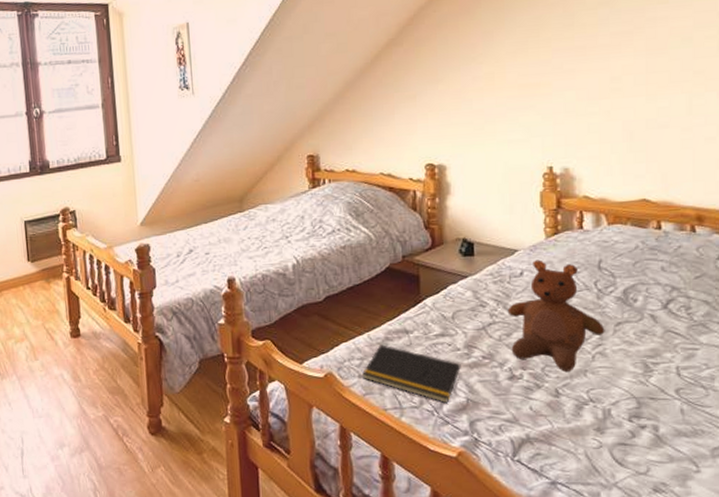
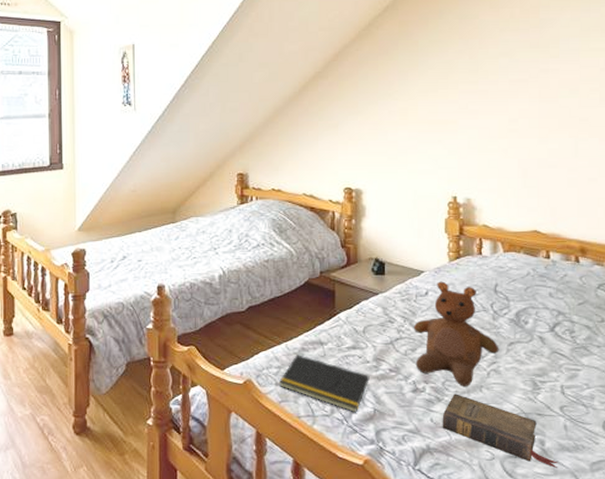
book: none [542,379,675,455] -> present [442,394,558,468]

